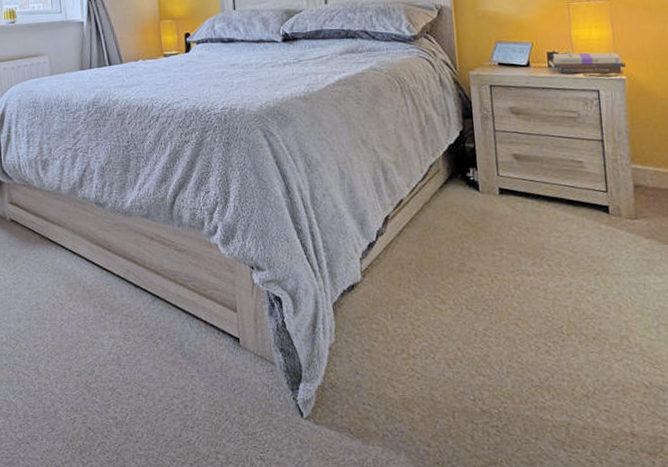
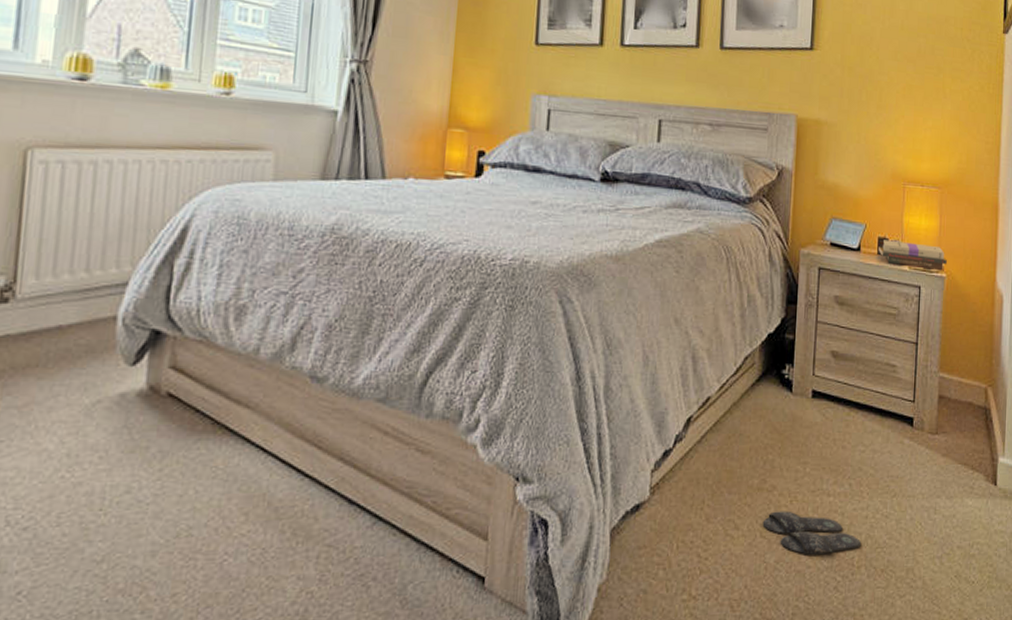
slippers: none [467,288,569,325] -> present [762,511,862,556]

